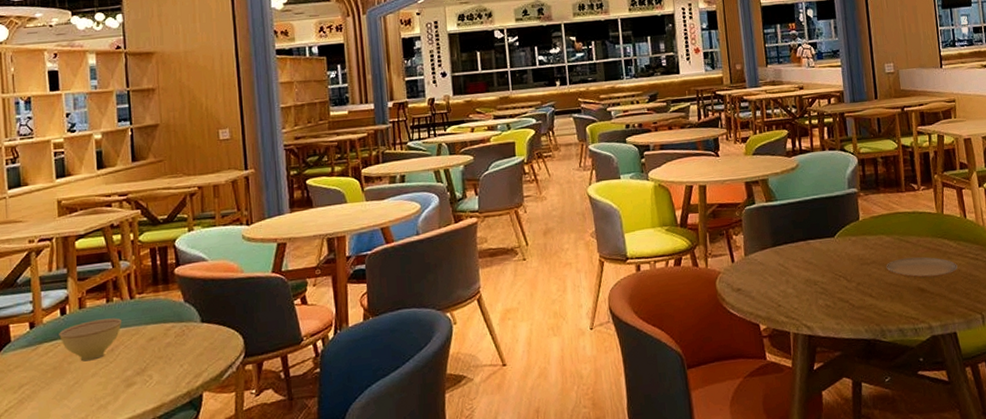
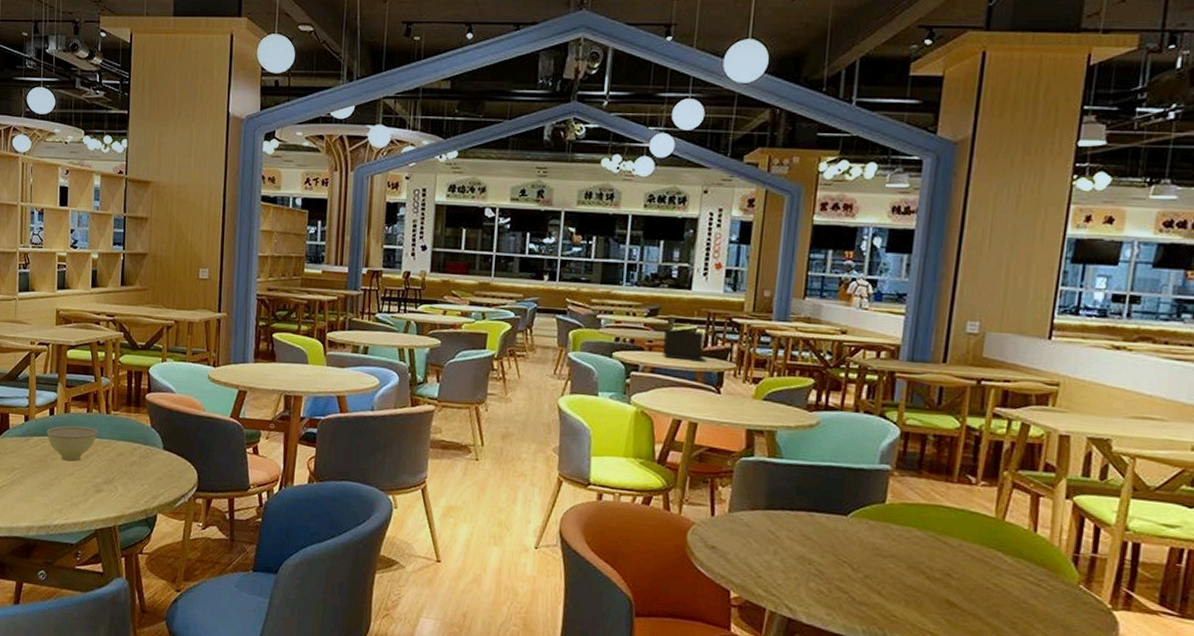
laptop: none [664,107,703,136] -> present [663,328,707,362]
plate: present [886,256,959,278] -> none [908,559,1010,595]

